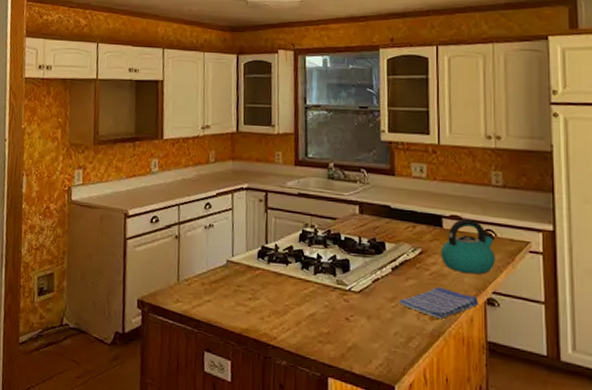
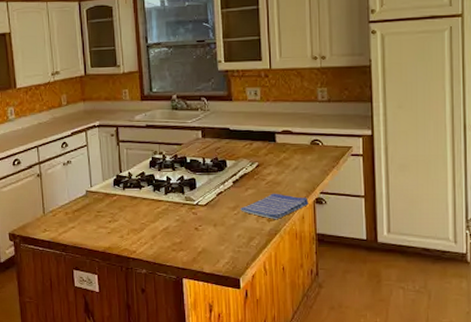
kettle: present [441,218,496,274] -> none [275,132,323,180]

